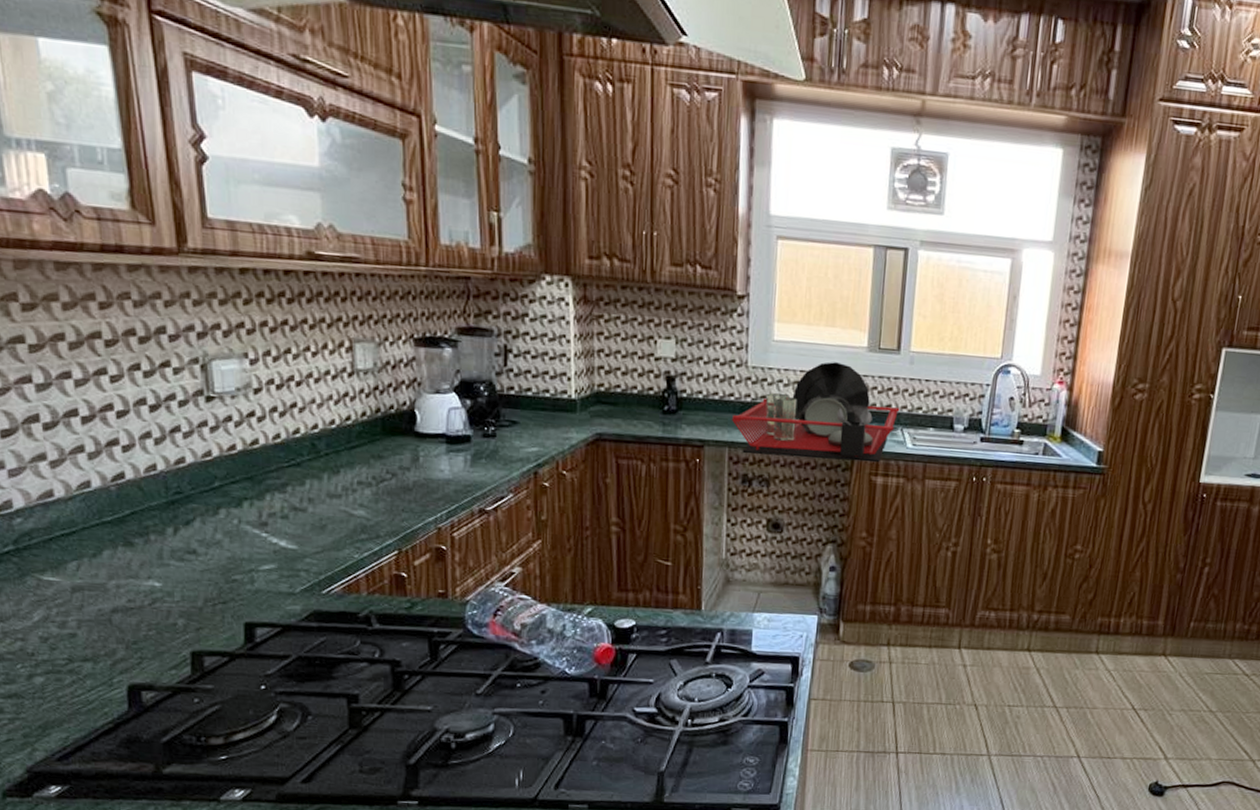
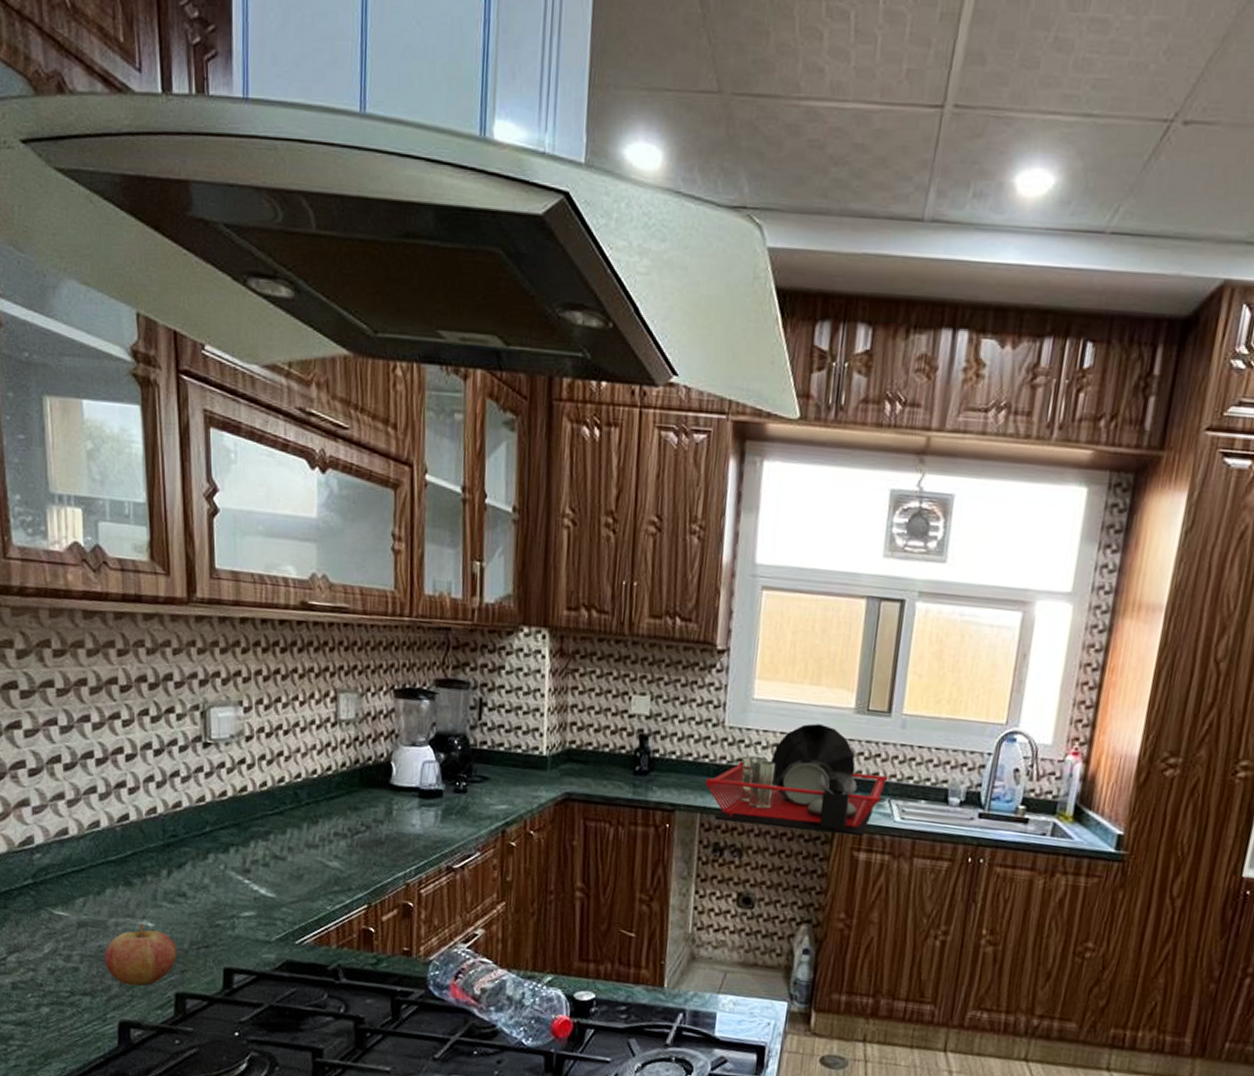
fruit: none [106,583,190,648] -> present [104,923,177,987]

